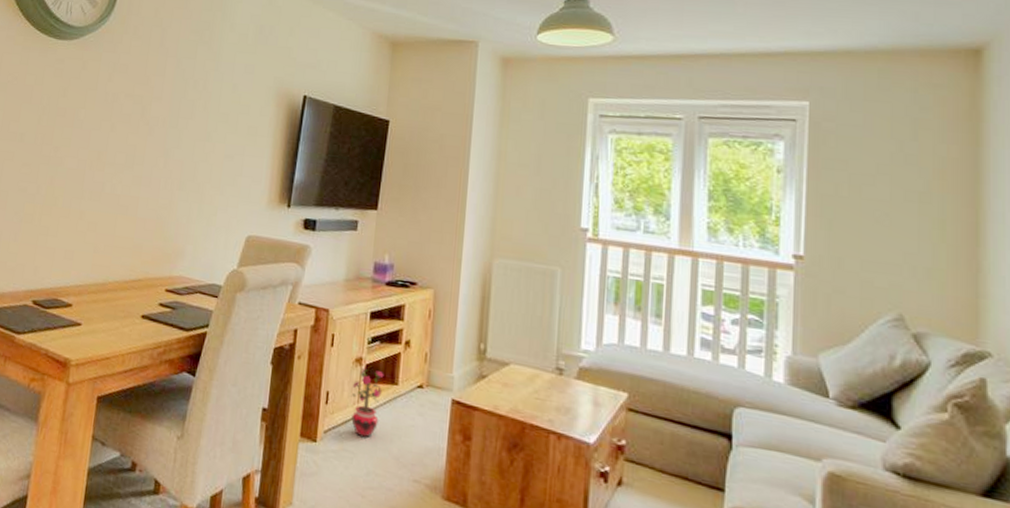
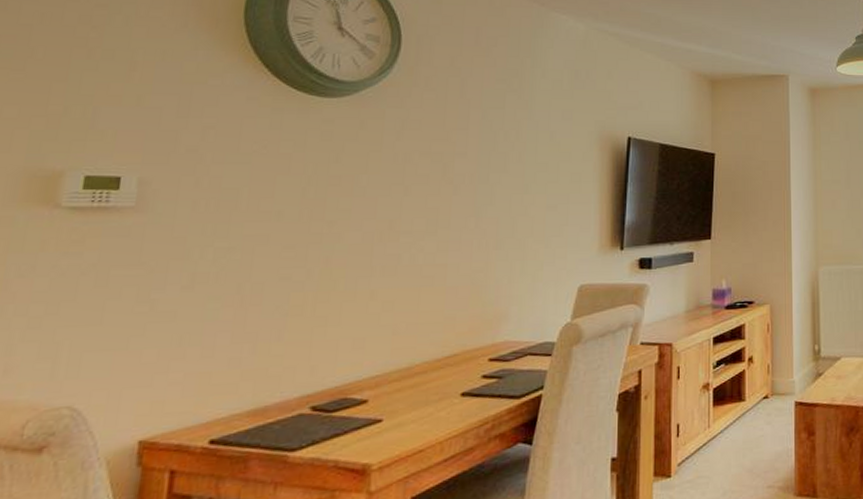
potted plant: present [351,366,384,438] -> none [701,390,731,460]

